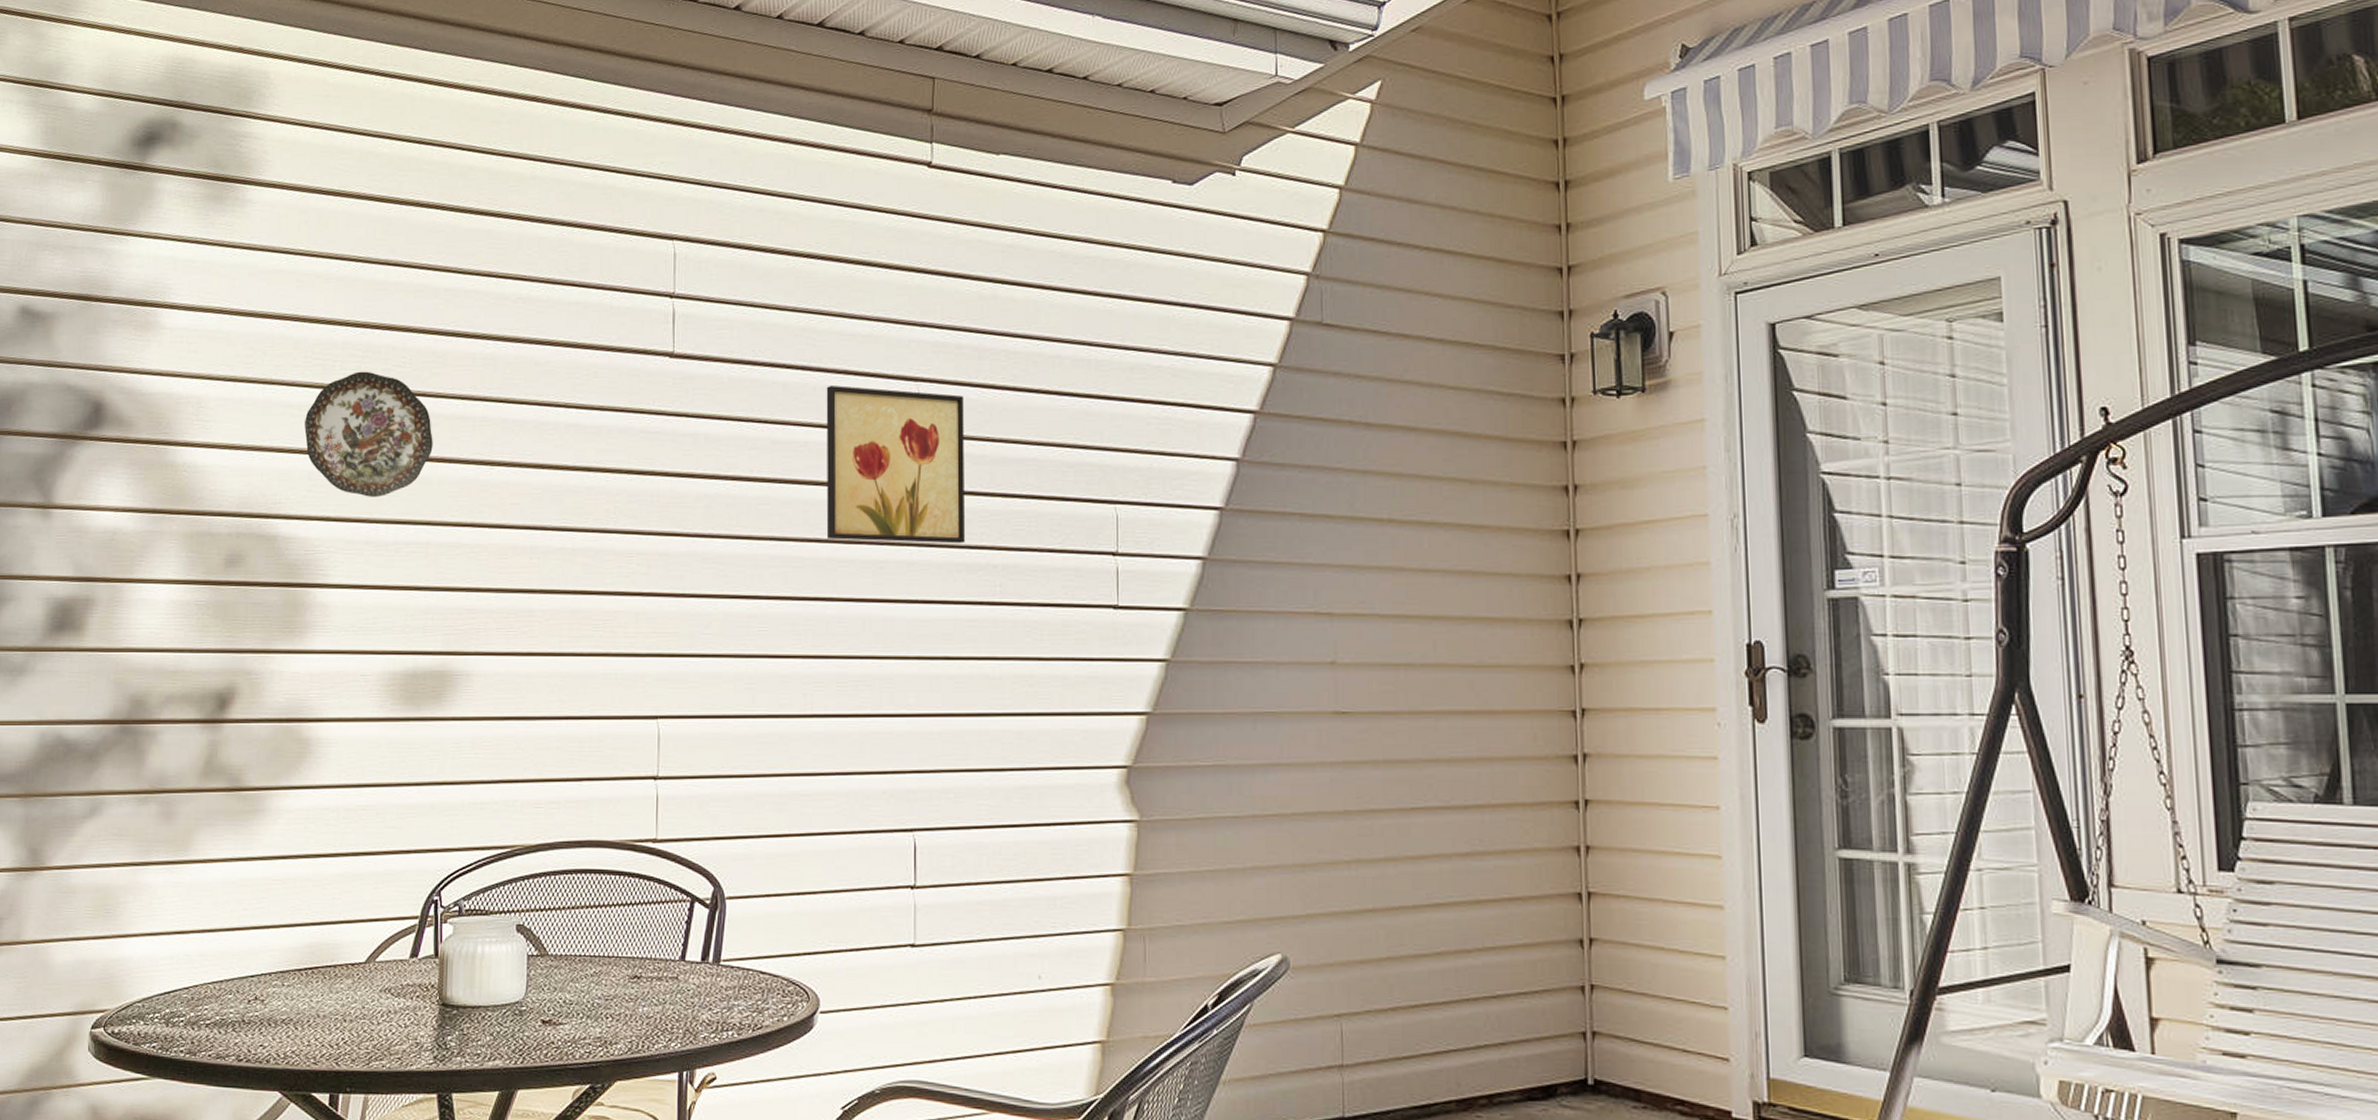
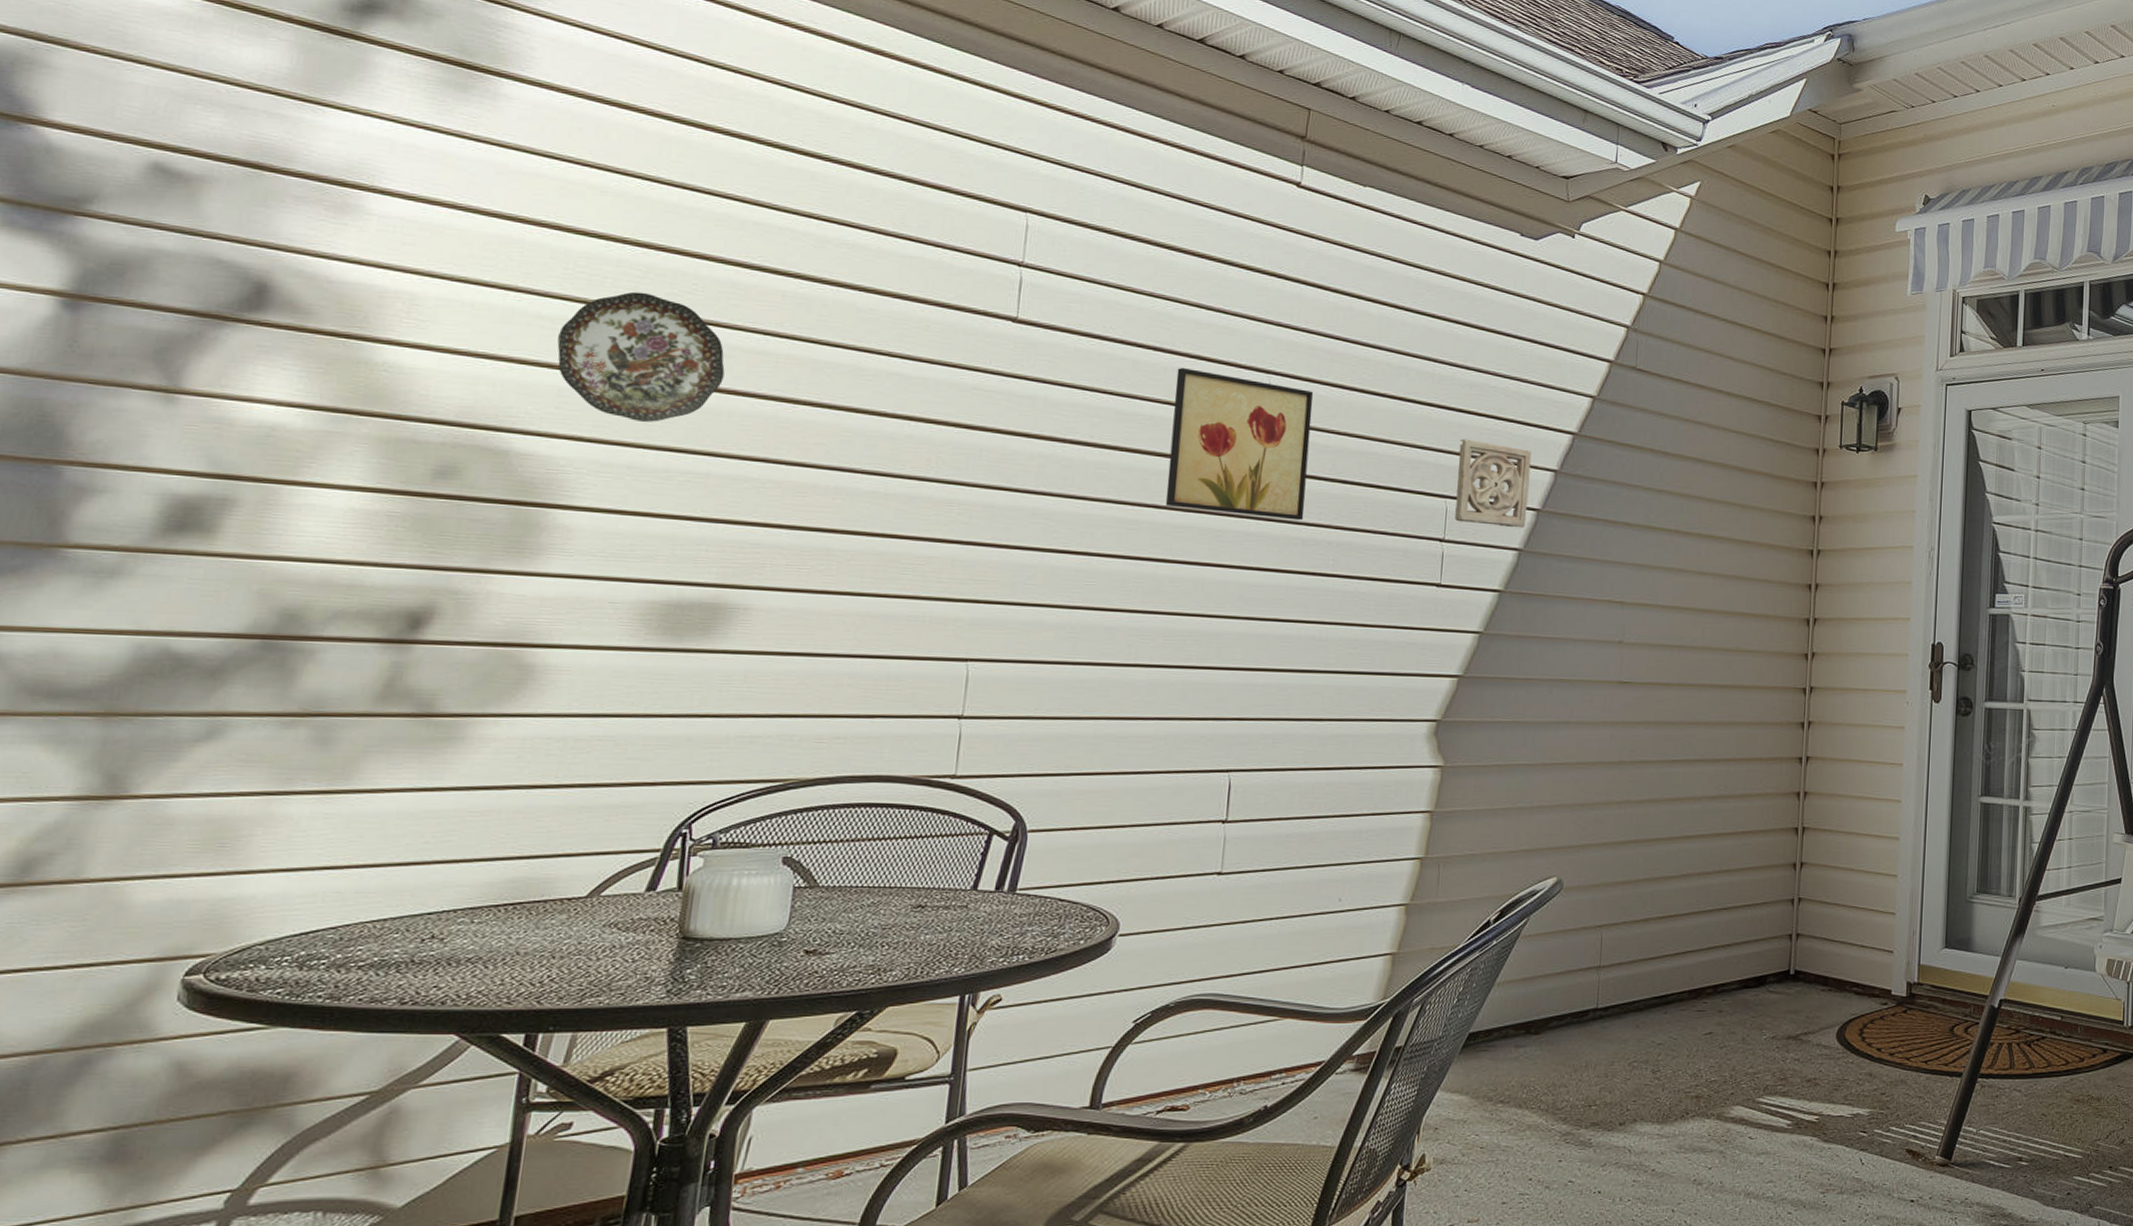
wall ornament: none [1125,432,1208,533] -> present [1455,438,1532,528]

